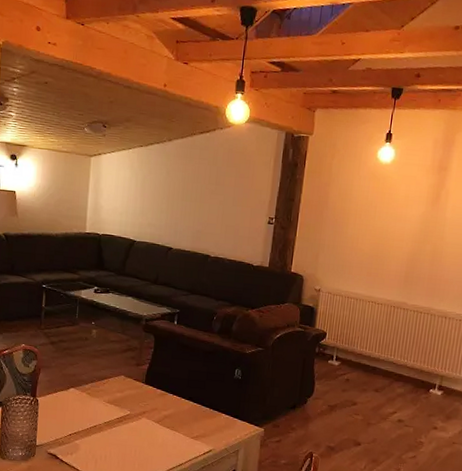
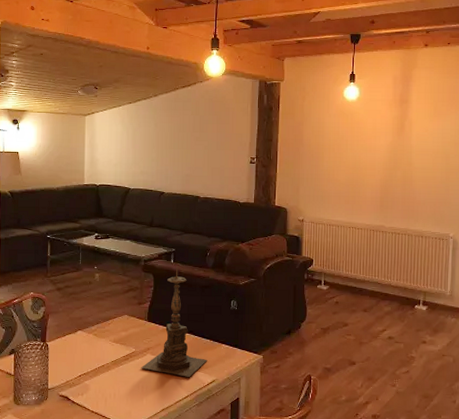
candle holder: none [135,328,206,445] -> present [141,266,208,377]

